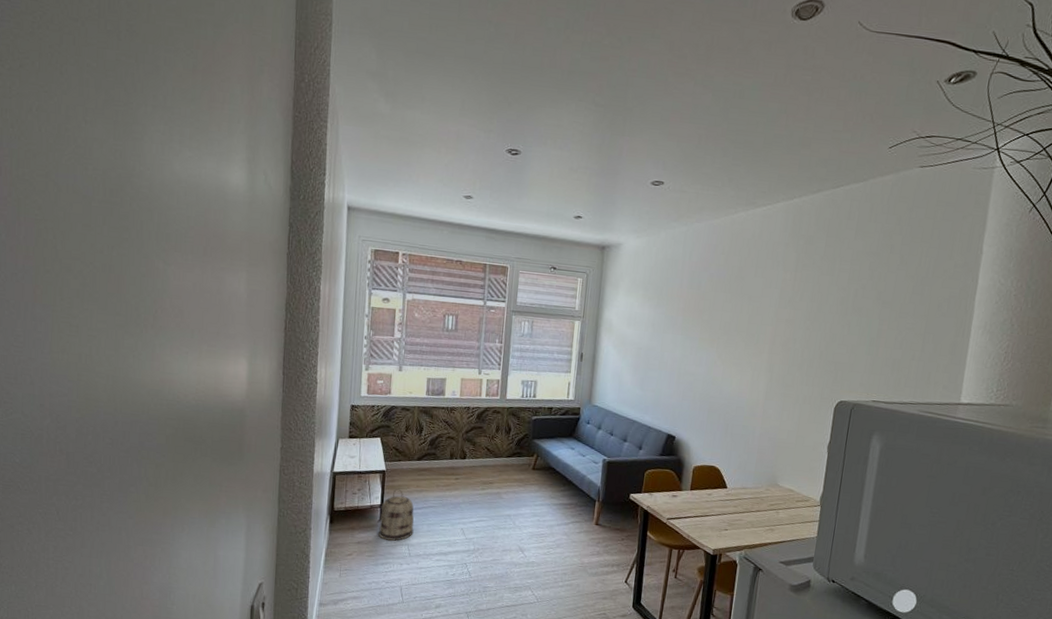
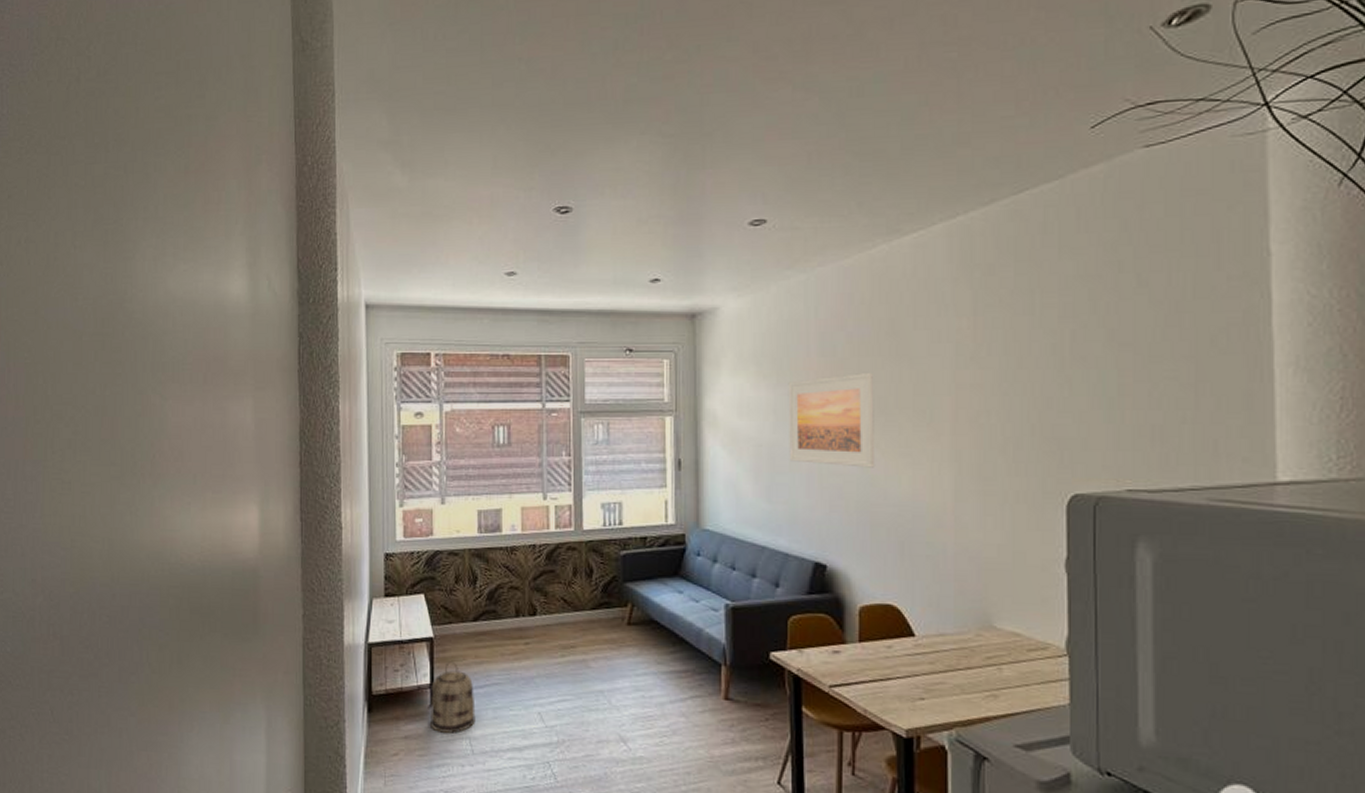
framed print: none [659,303,723,372] -> present [788,372,876,468]

